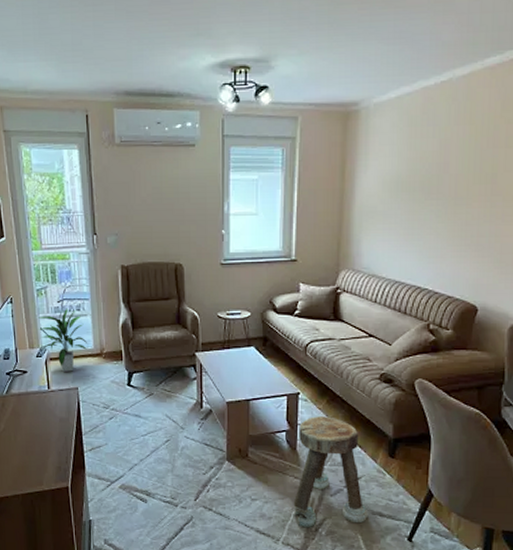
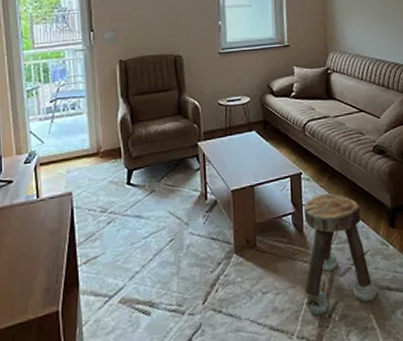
indoor plant: present [37,308,88,372] -> none [27,107,84,177]

